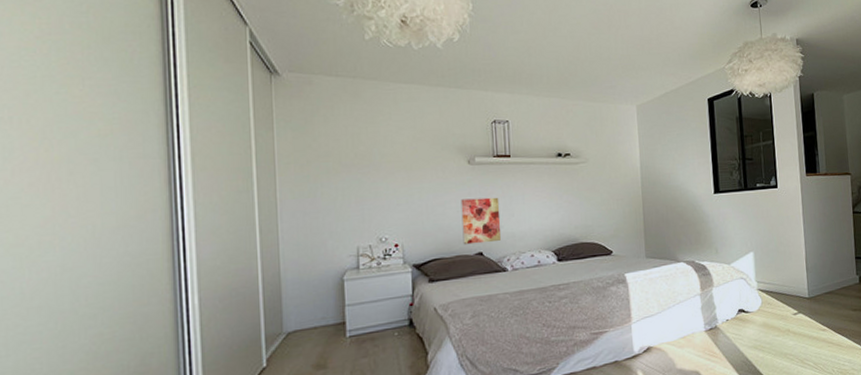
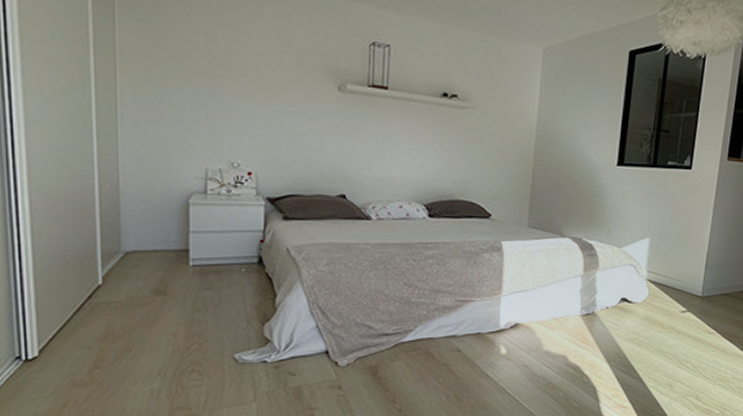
wall art: present [460,197,502,245] -> none [325,131,370,186]

